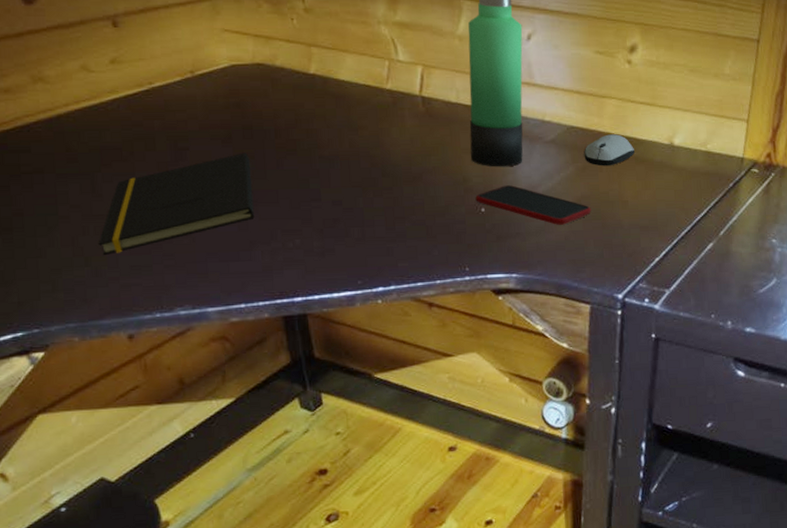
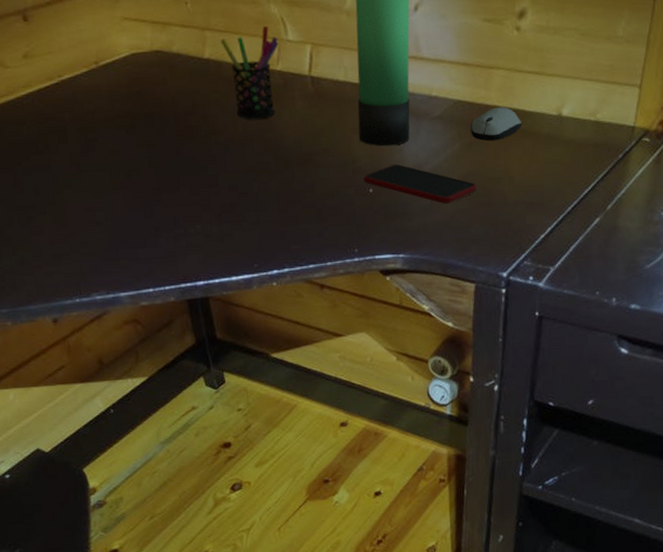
notepad: present [97,152,255,256] -> none [22,141,159,246]
pen holder: none [327,45,388,135] -> present [220,25,279,120]

